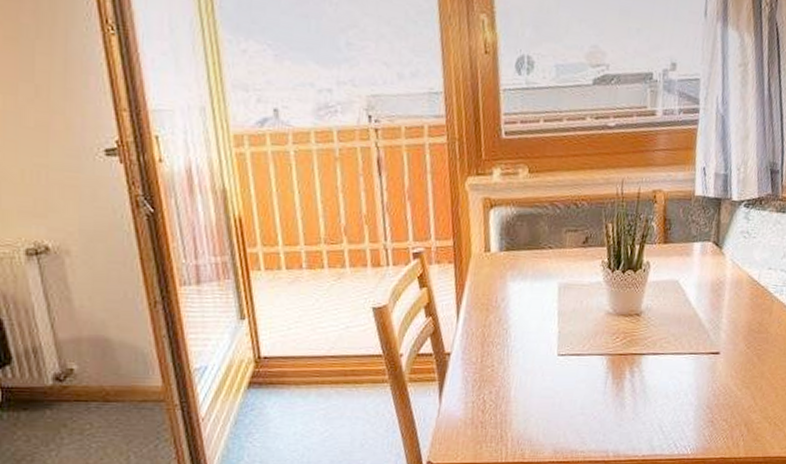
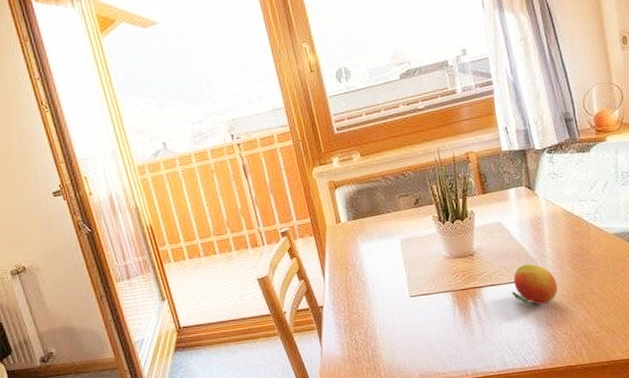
fruit: none [674,333,727,384] -> present [511,263,558,305]

